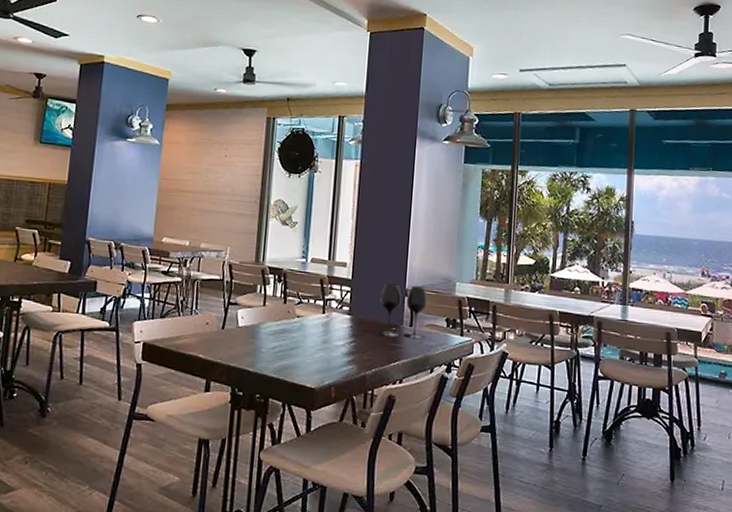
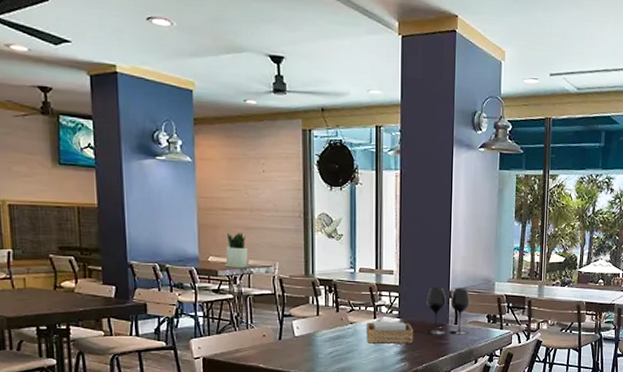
planter: none [176,214,202,252] -> present [224,232,250,269]
napkin holder: none [313,317,365,344] -> present [366,322,414,344]

